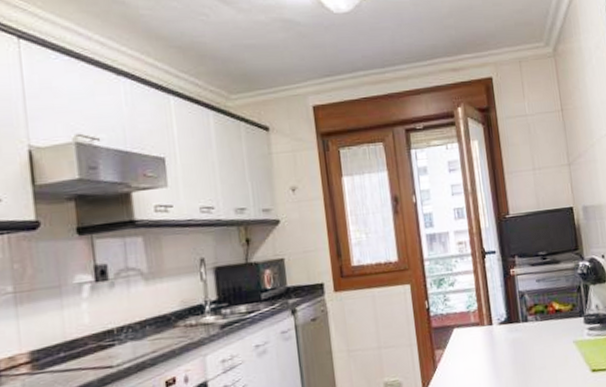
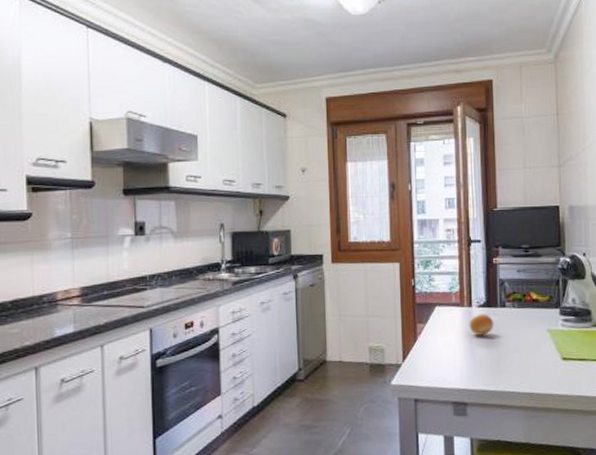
fruit: none [491,331,518,356] -> present [469,314,494,335]

